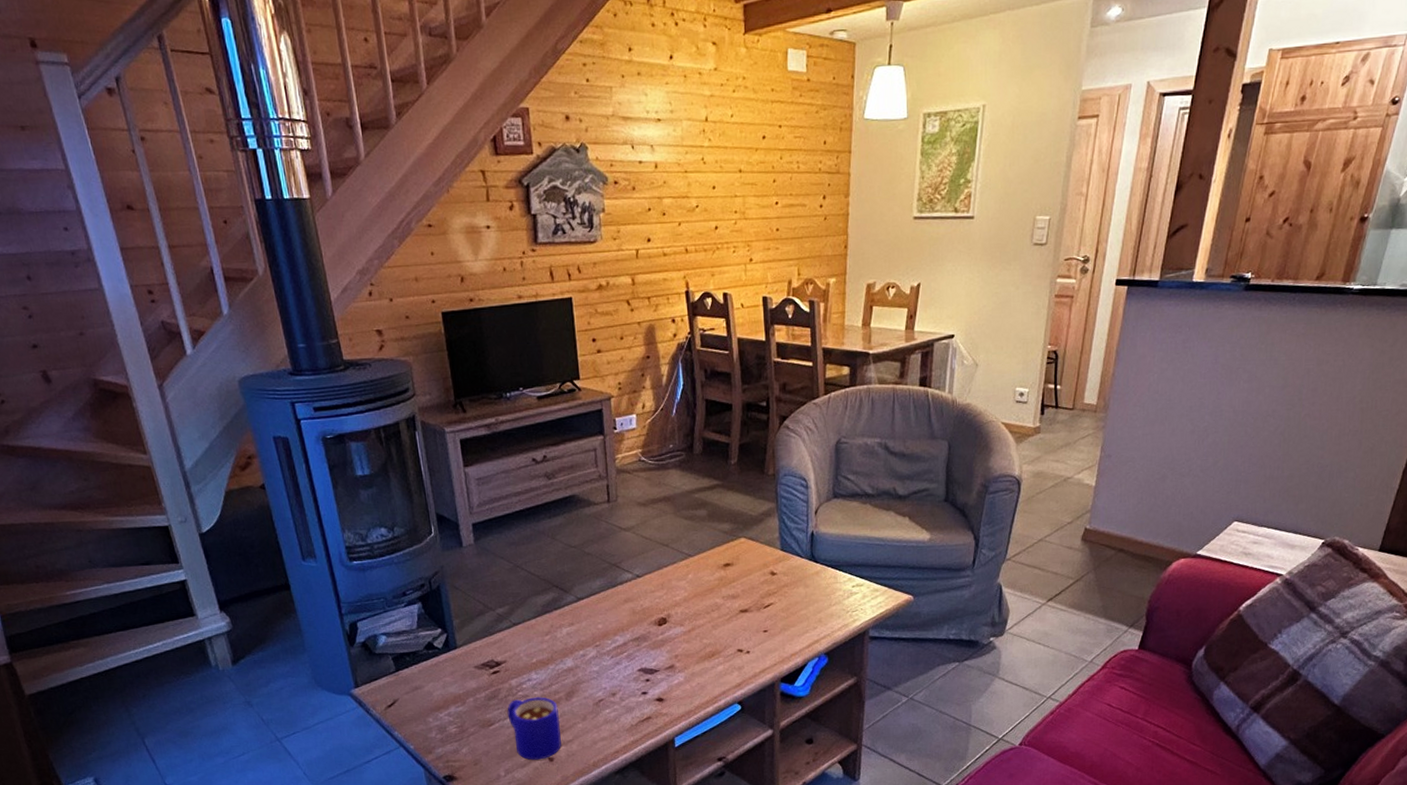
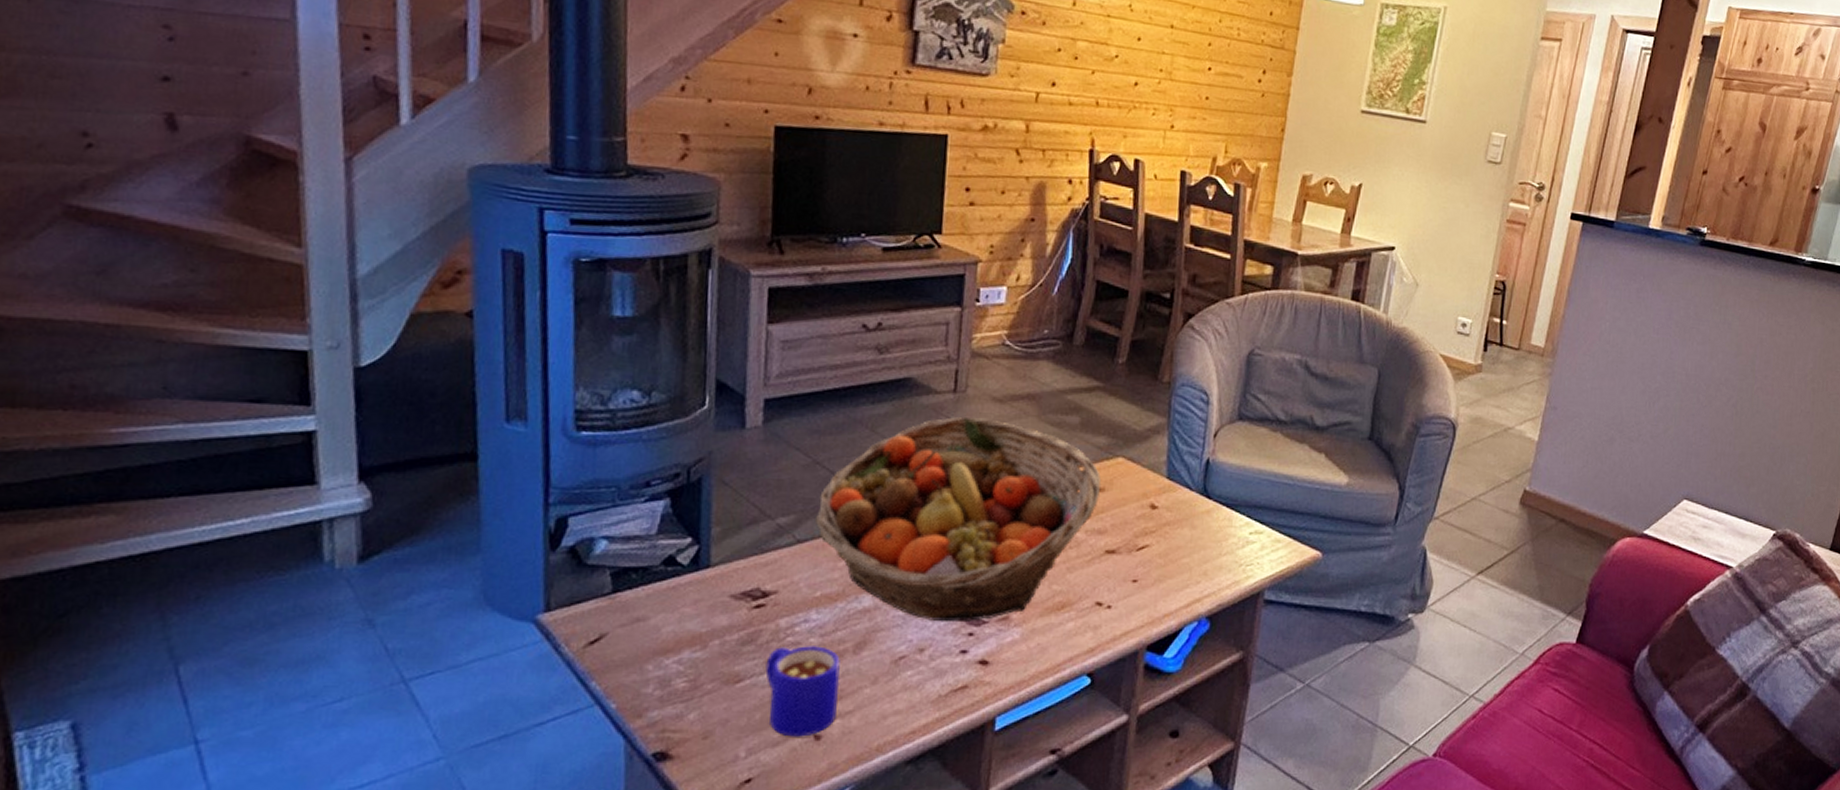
fruit basket: none [523,519,731,673] -> present [814,416,1102,623]

